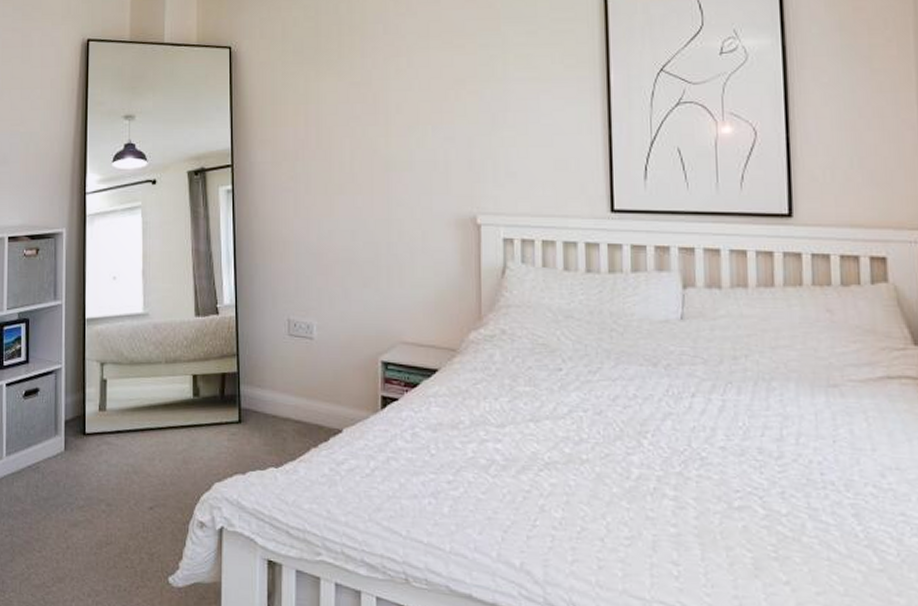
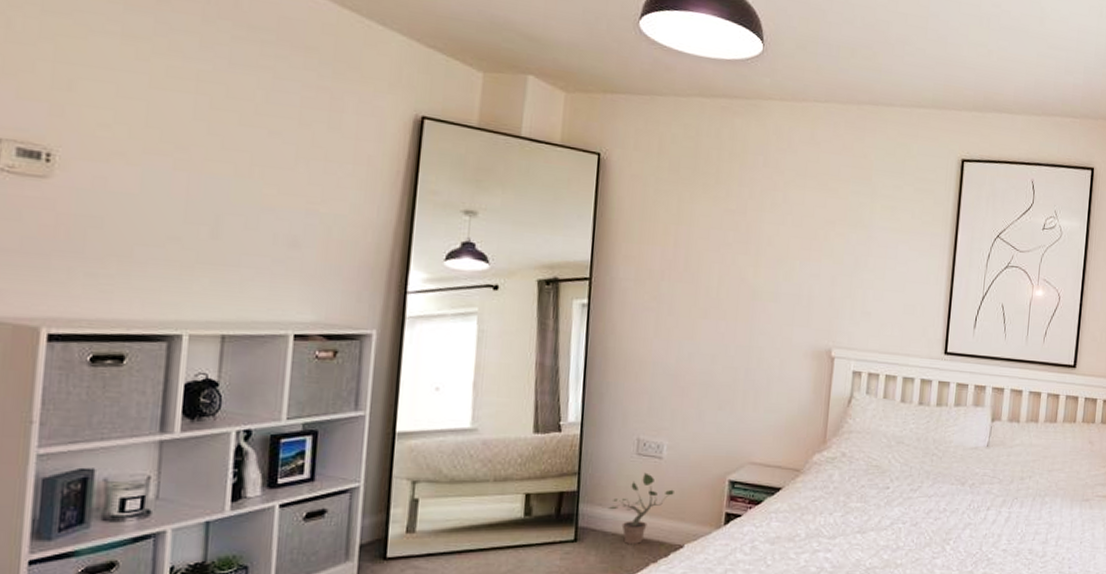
potted plant: none [266,353,328,428] -> present [608,472,674,545]

